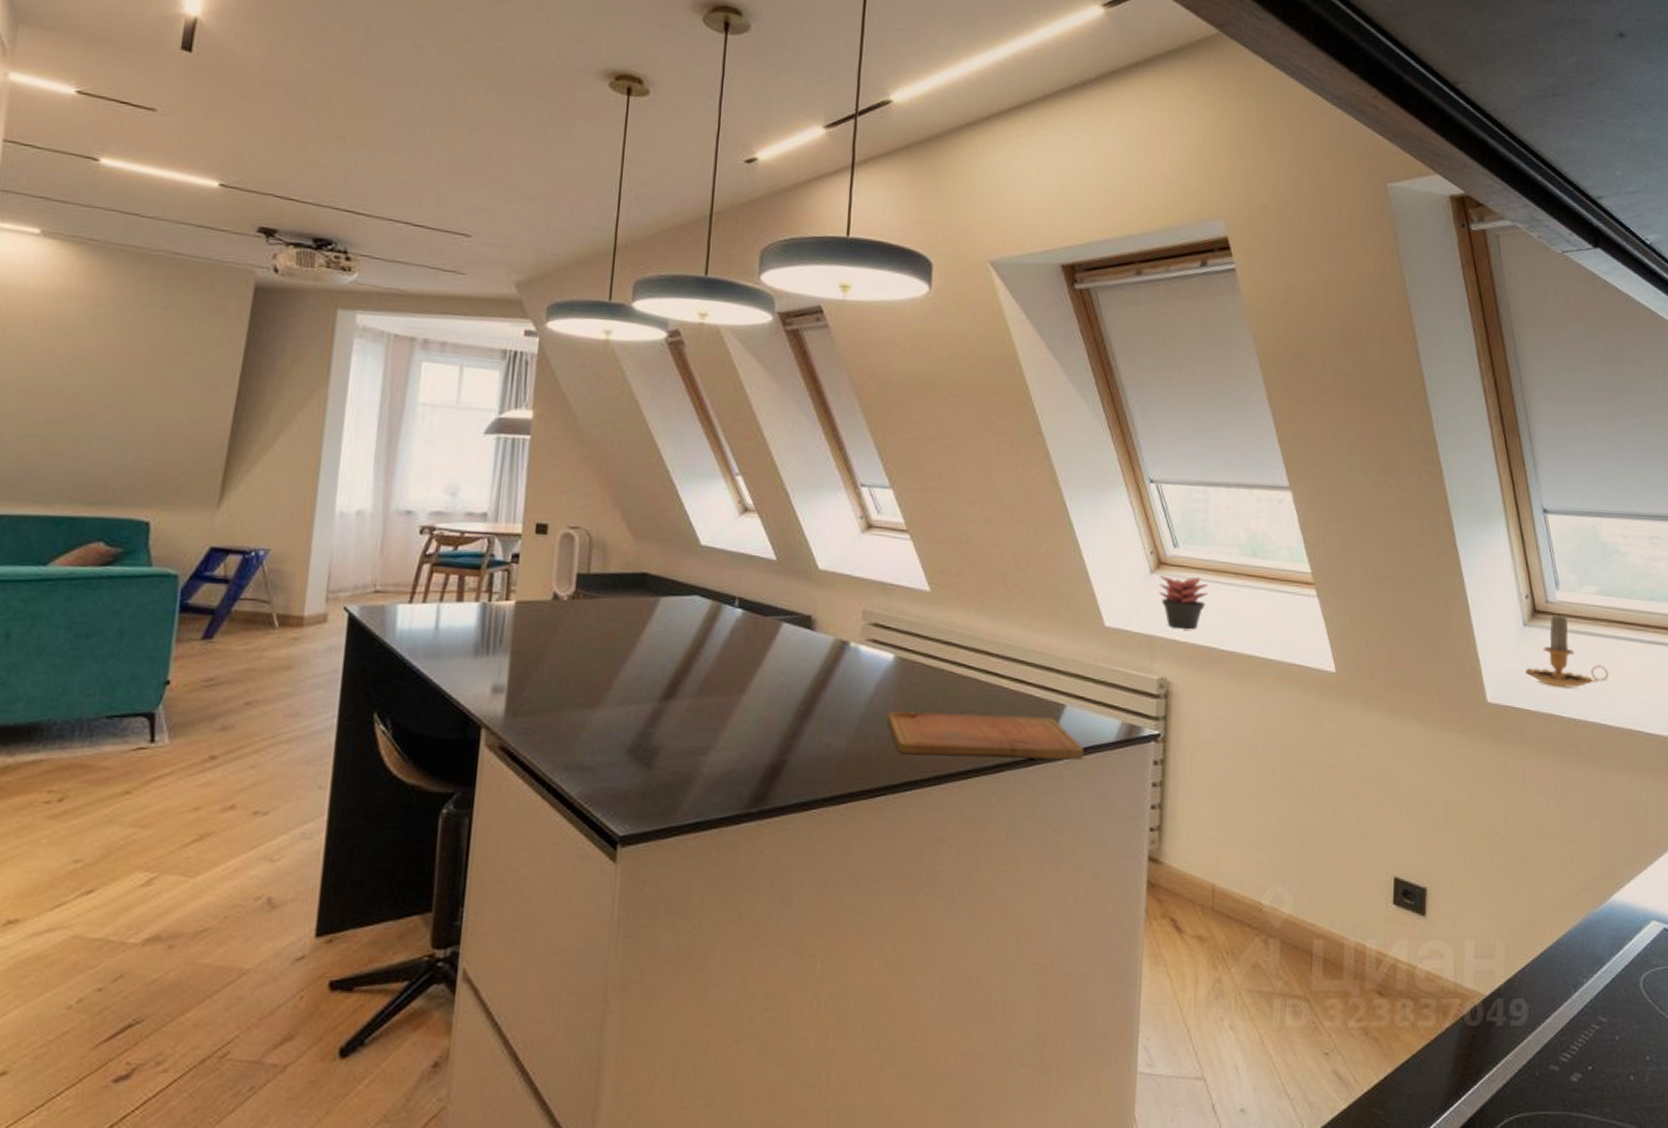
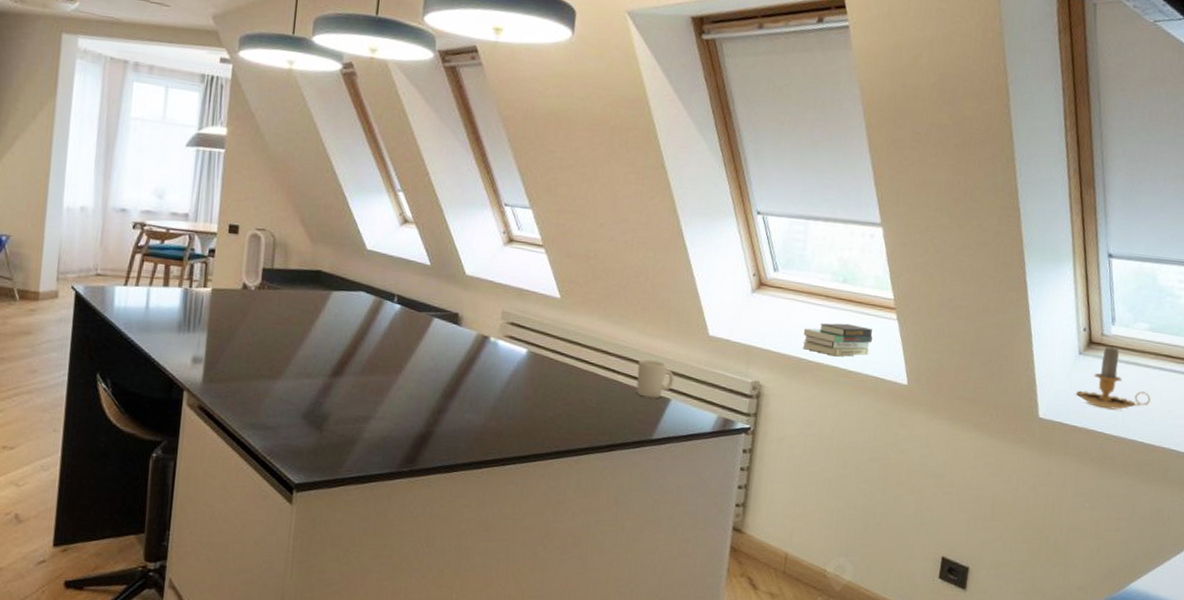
cutting board: present [887,711,1084,760] -> none [518,396,684,445]
mug: none [1024,659,1068,706] -> present [636,359,675,399]
succulent plant: present [1159,575,1208,629] -> none [758,294,802,342]
books: none [1213,604,1291,643] -> present [802,323,873,357]

